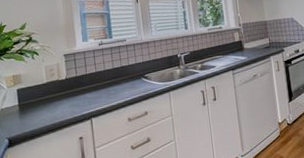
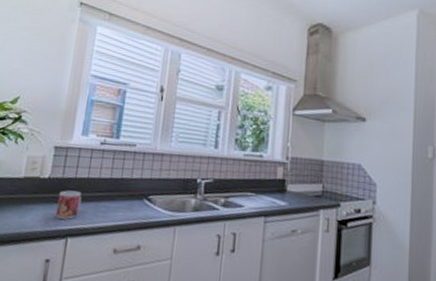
mug: none [77,83,96,106] -> present [55,190,82,220]

